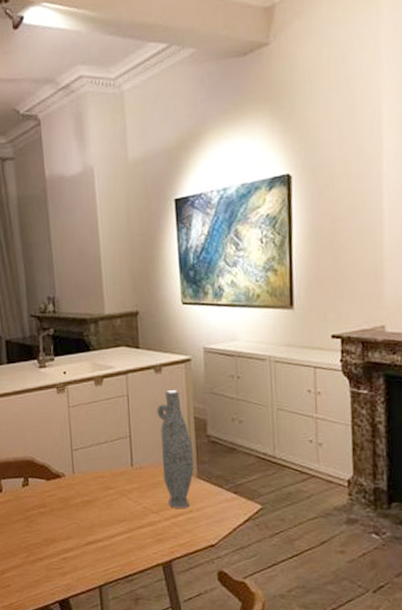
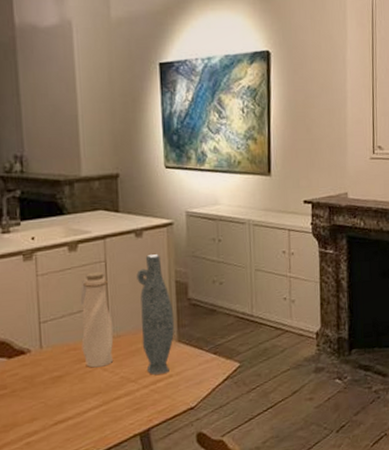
water bottle: none [106,405,137,496] -> present [80,271,114,368]

